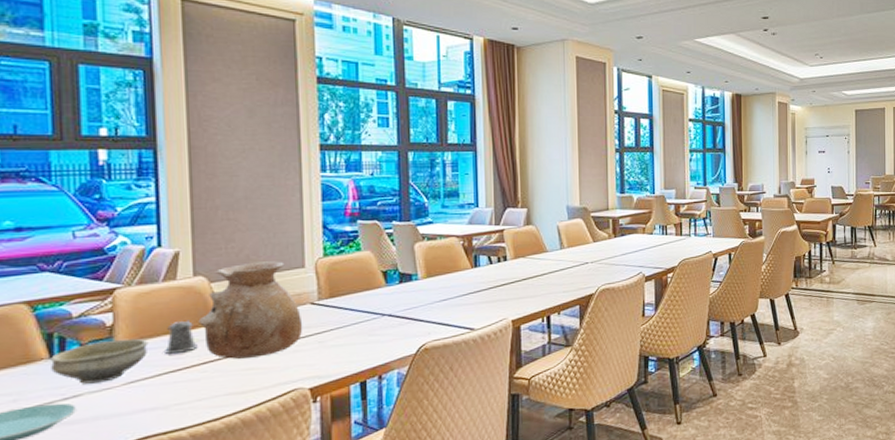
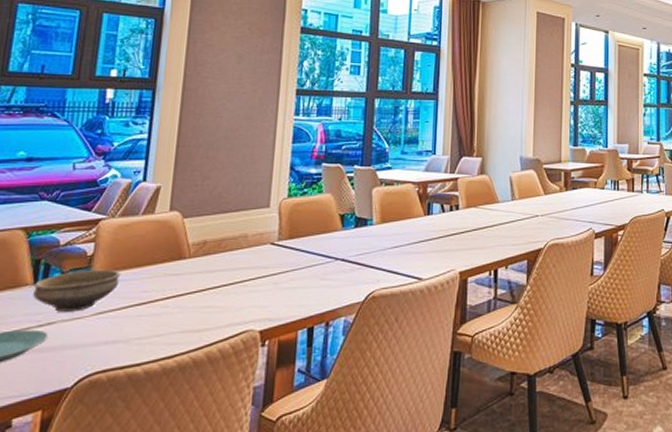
pepper shaker: present [165,320,198,354] -> none [134,253,164,286]
vase: present [198,261,303,359] -> none [167,200,262,296]

